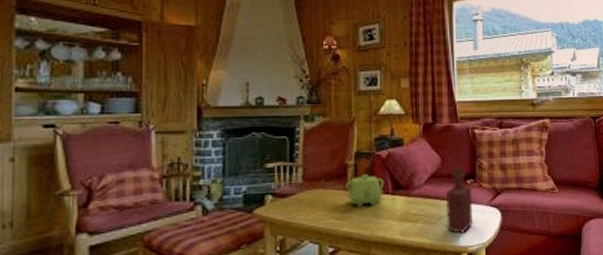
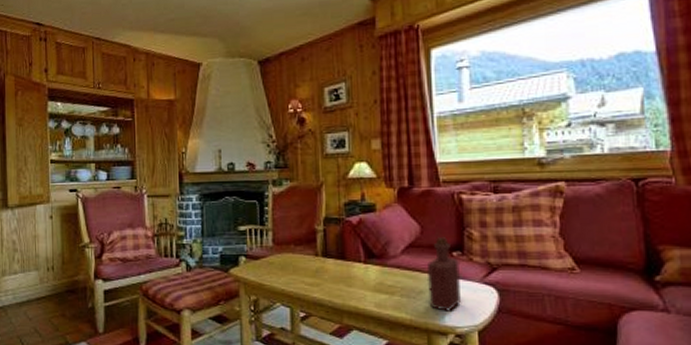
teapot: present [346,175,384,208] -> none [315,241,355,275]

